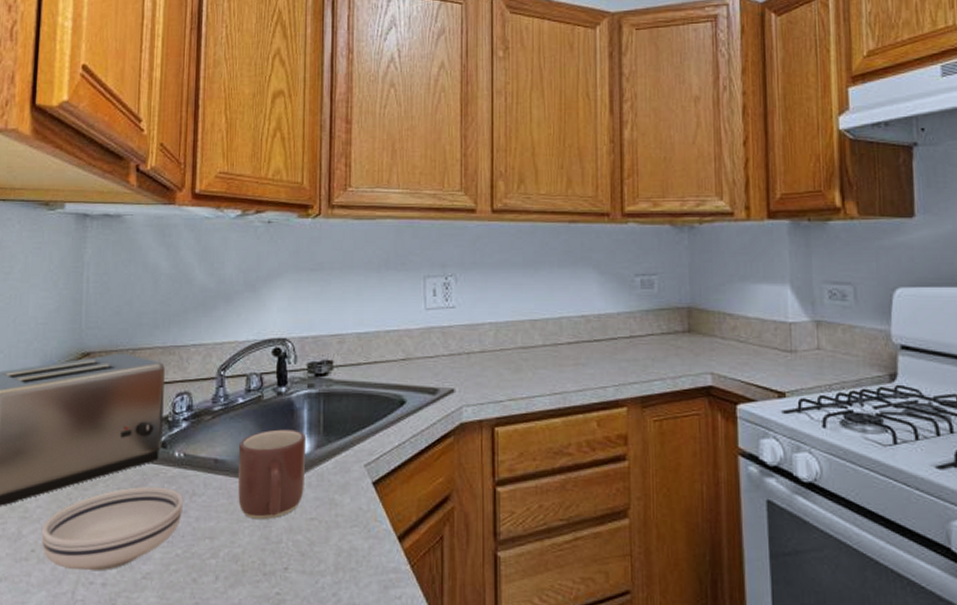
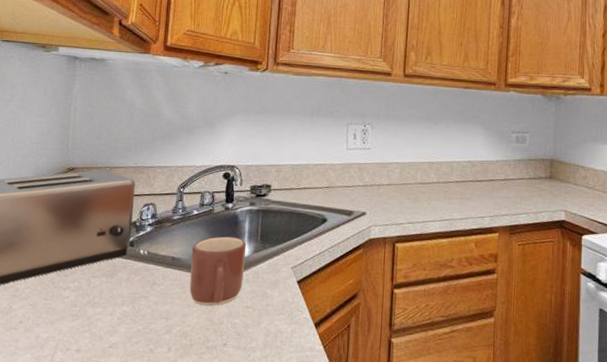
bowl: present [41,486,184,572] -> none [28,275,146,341]

